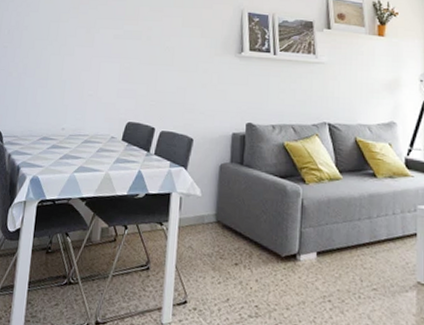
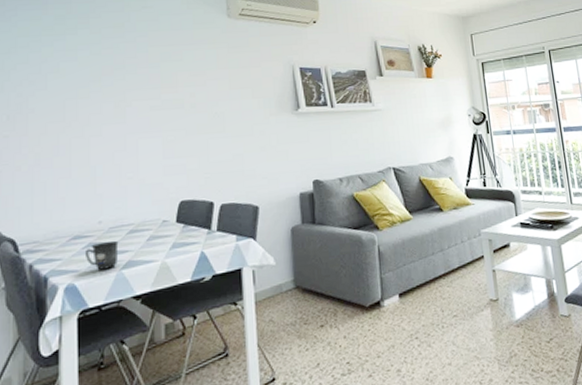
mug: none [48,146,75,170] -> present [84,240,119,270]

